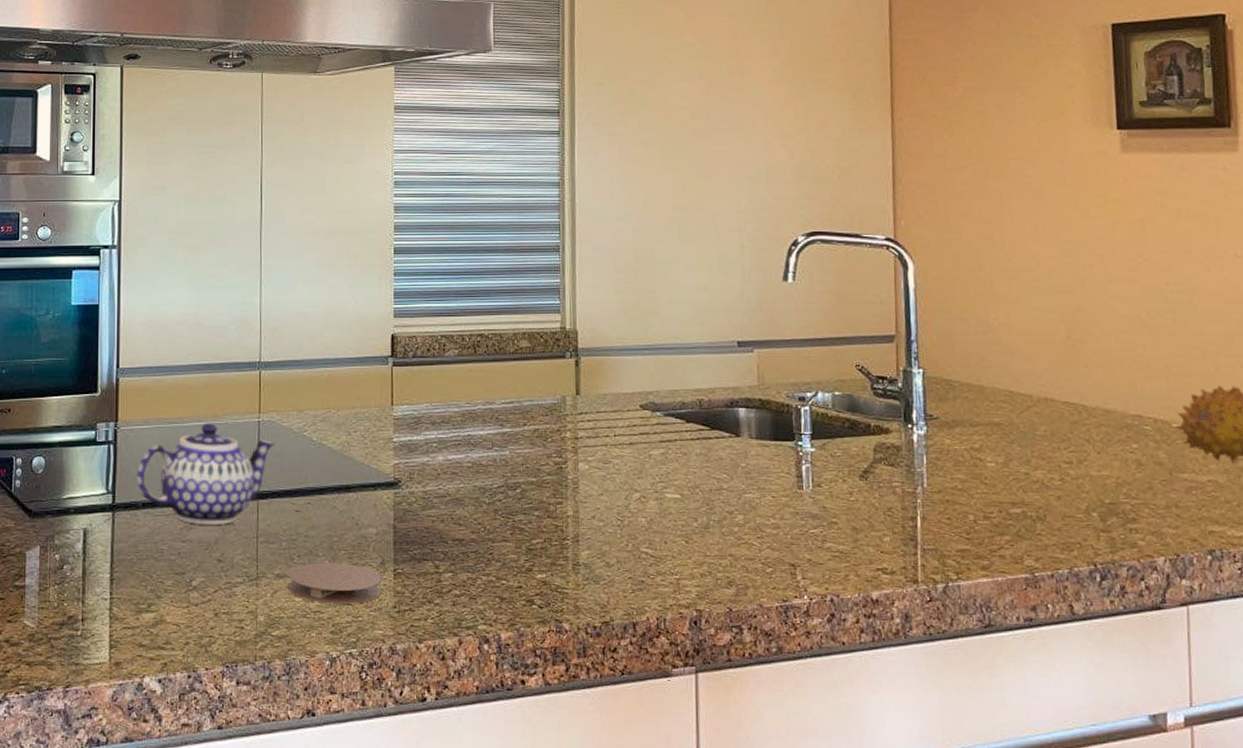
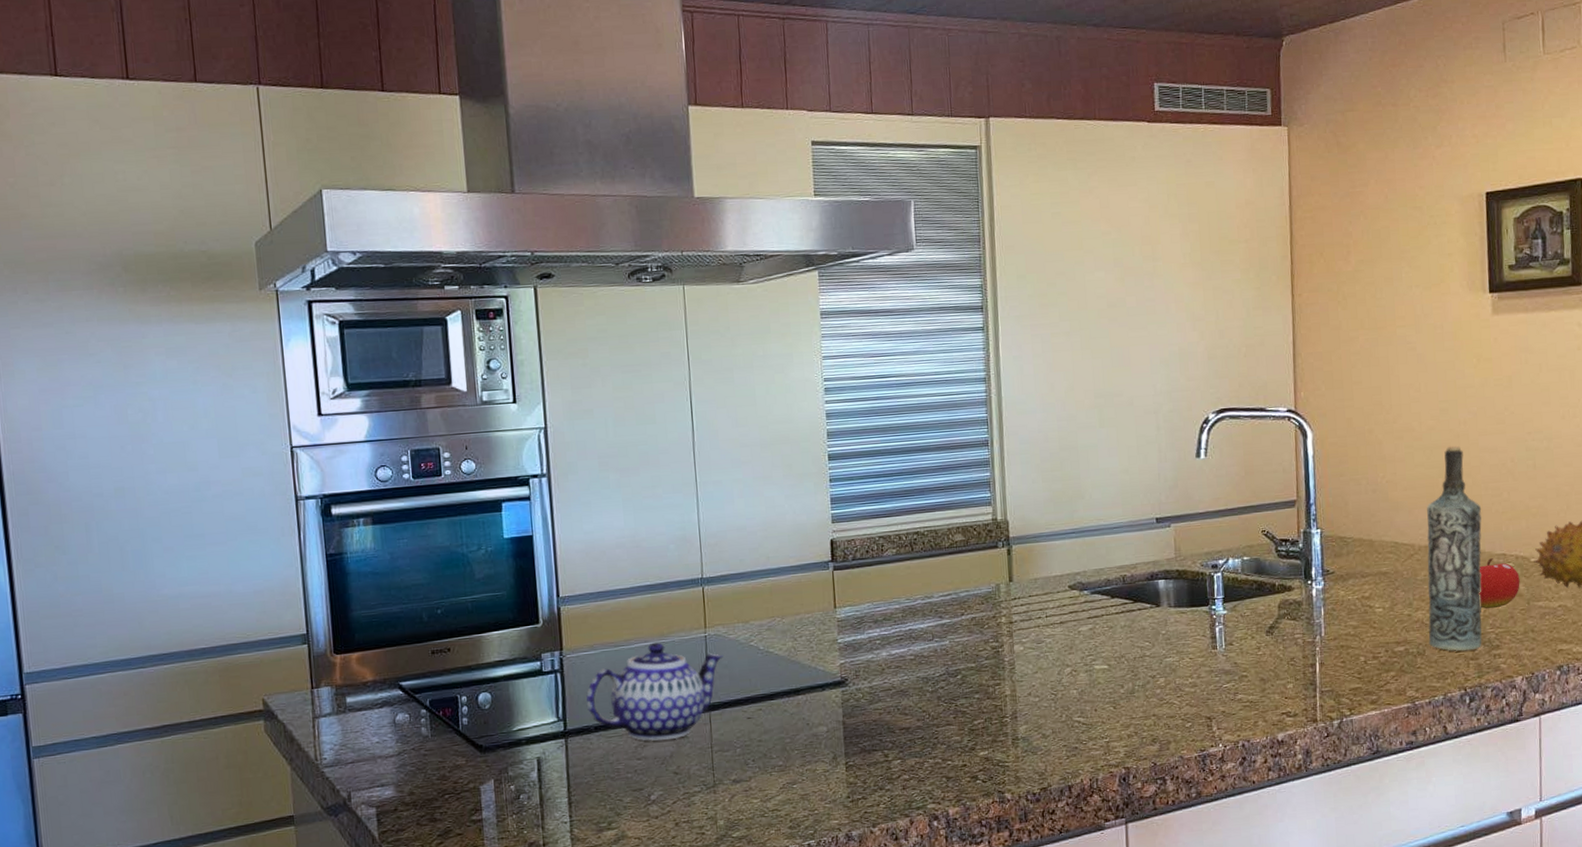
coaster: present [289,562,382,604] -> none [745,762,836,802]
bottle: none [1047,291,1115,521] -> present [1427,445,1482,652]
fruit: none [1109,419,1160,476] -> present [1479,558,1520,609]

